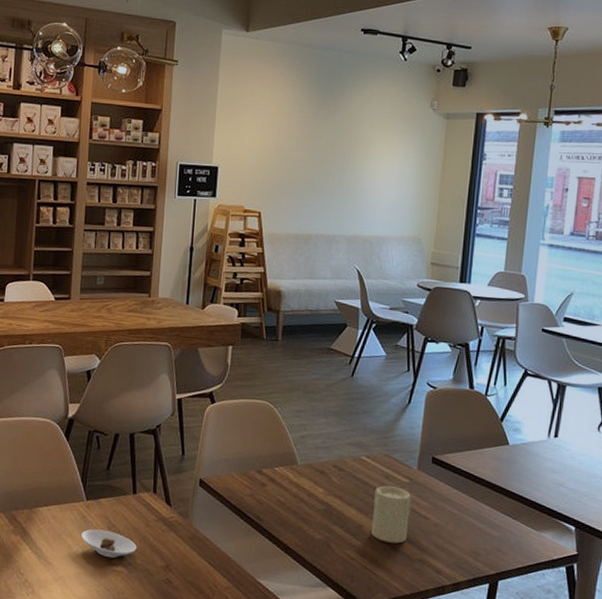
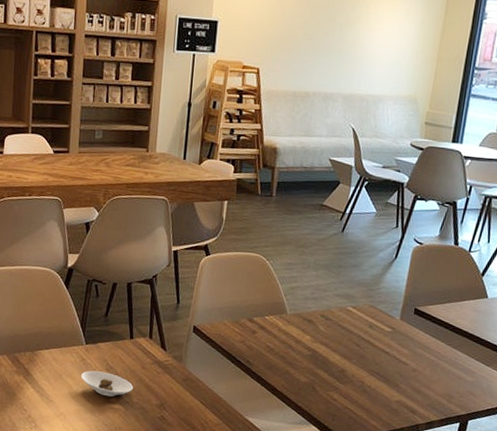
candle: present [372,486,412,544] -> none [354,334,394,387]

